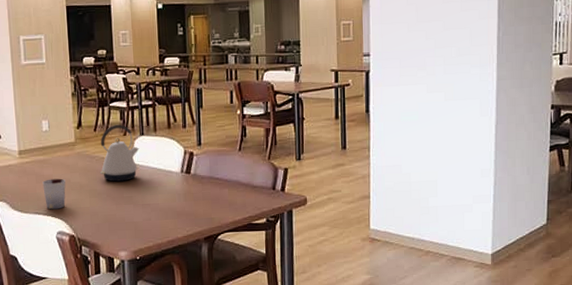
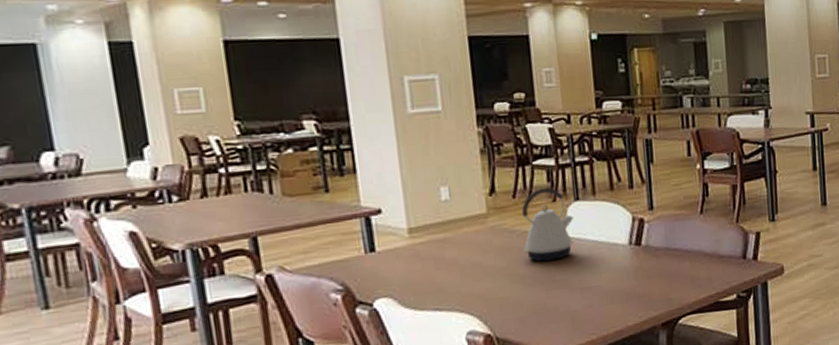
cup: present [42,178,66,210] -> none [443,261,477,304]

